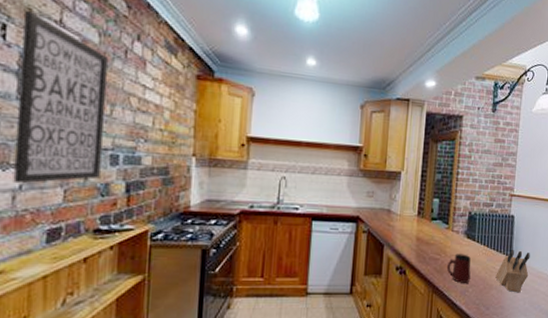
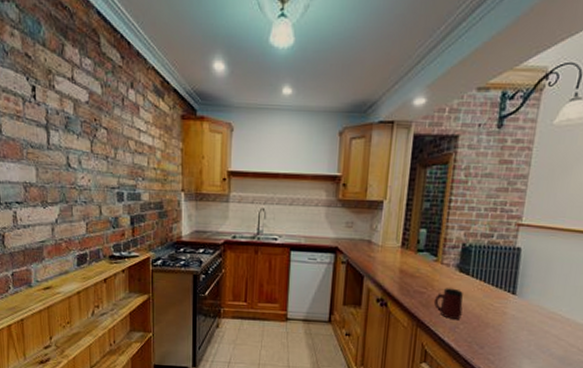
wall art: present [13,11,109,184] -> none [46,73,111,219]
knife block: present [496,249,530,293] -> none [493,285,540,334]

